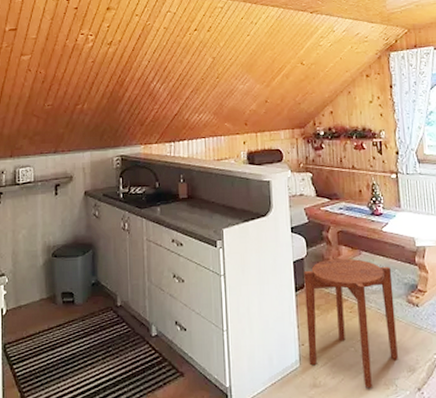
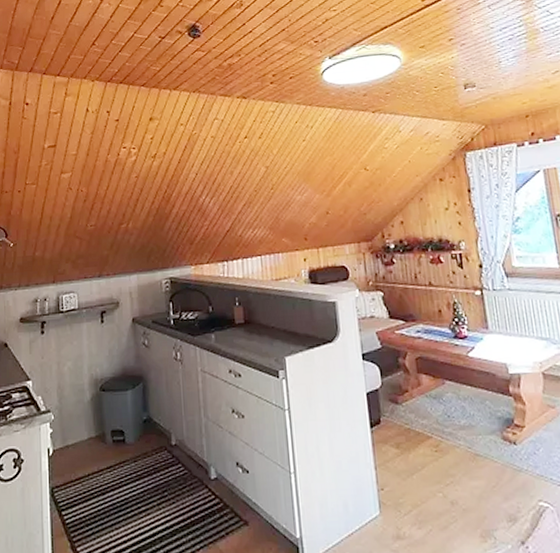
side table: present [304,256,398,389] -> none [379,386,495,542]

